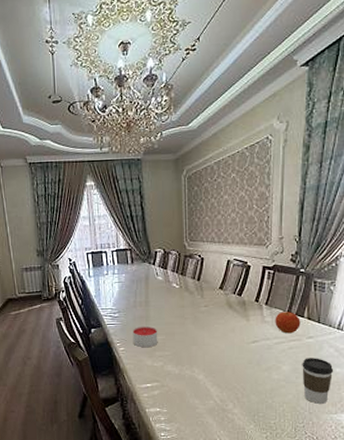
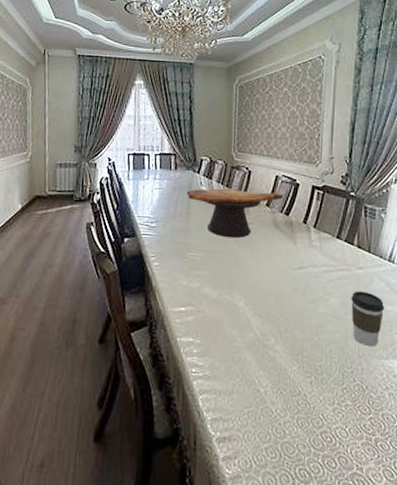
candle: present [132,326,158,348] -> none [169,240,197,265]
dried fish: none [144,276,235,321] -> present [187,189,283,239]
fruit: present [275,312,301,334] -> none [323,237,350,262]

